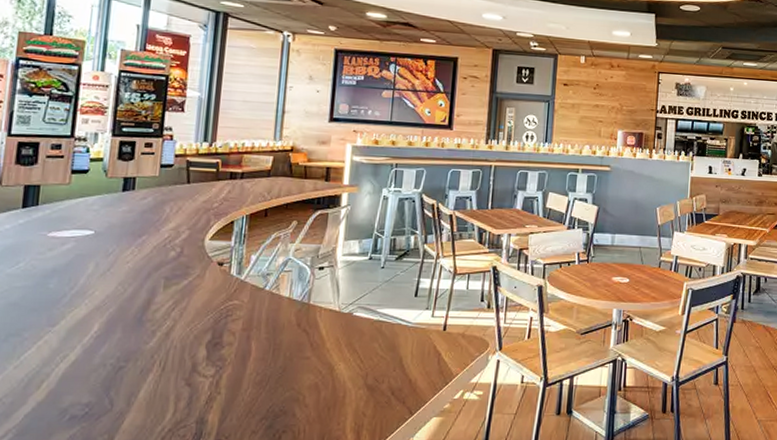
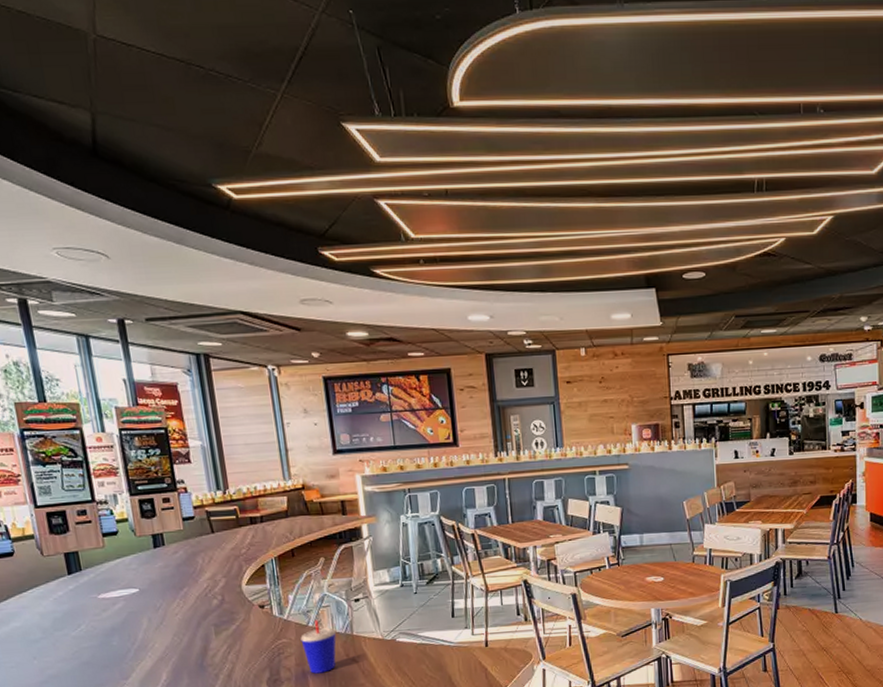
beverage cup: none [253,284,292,341] -> present [300,619,337,674]

